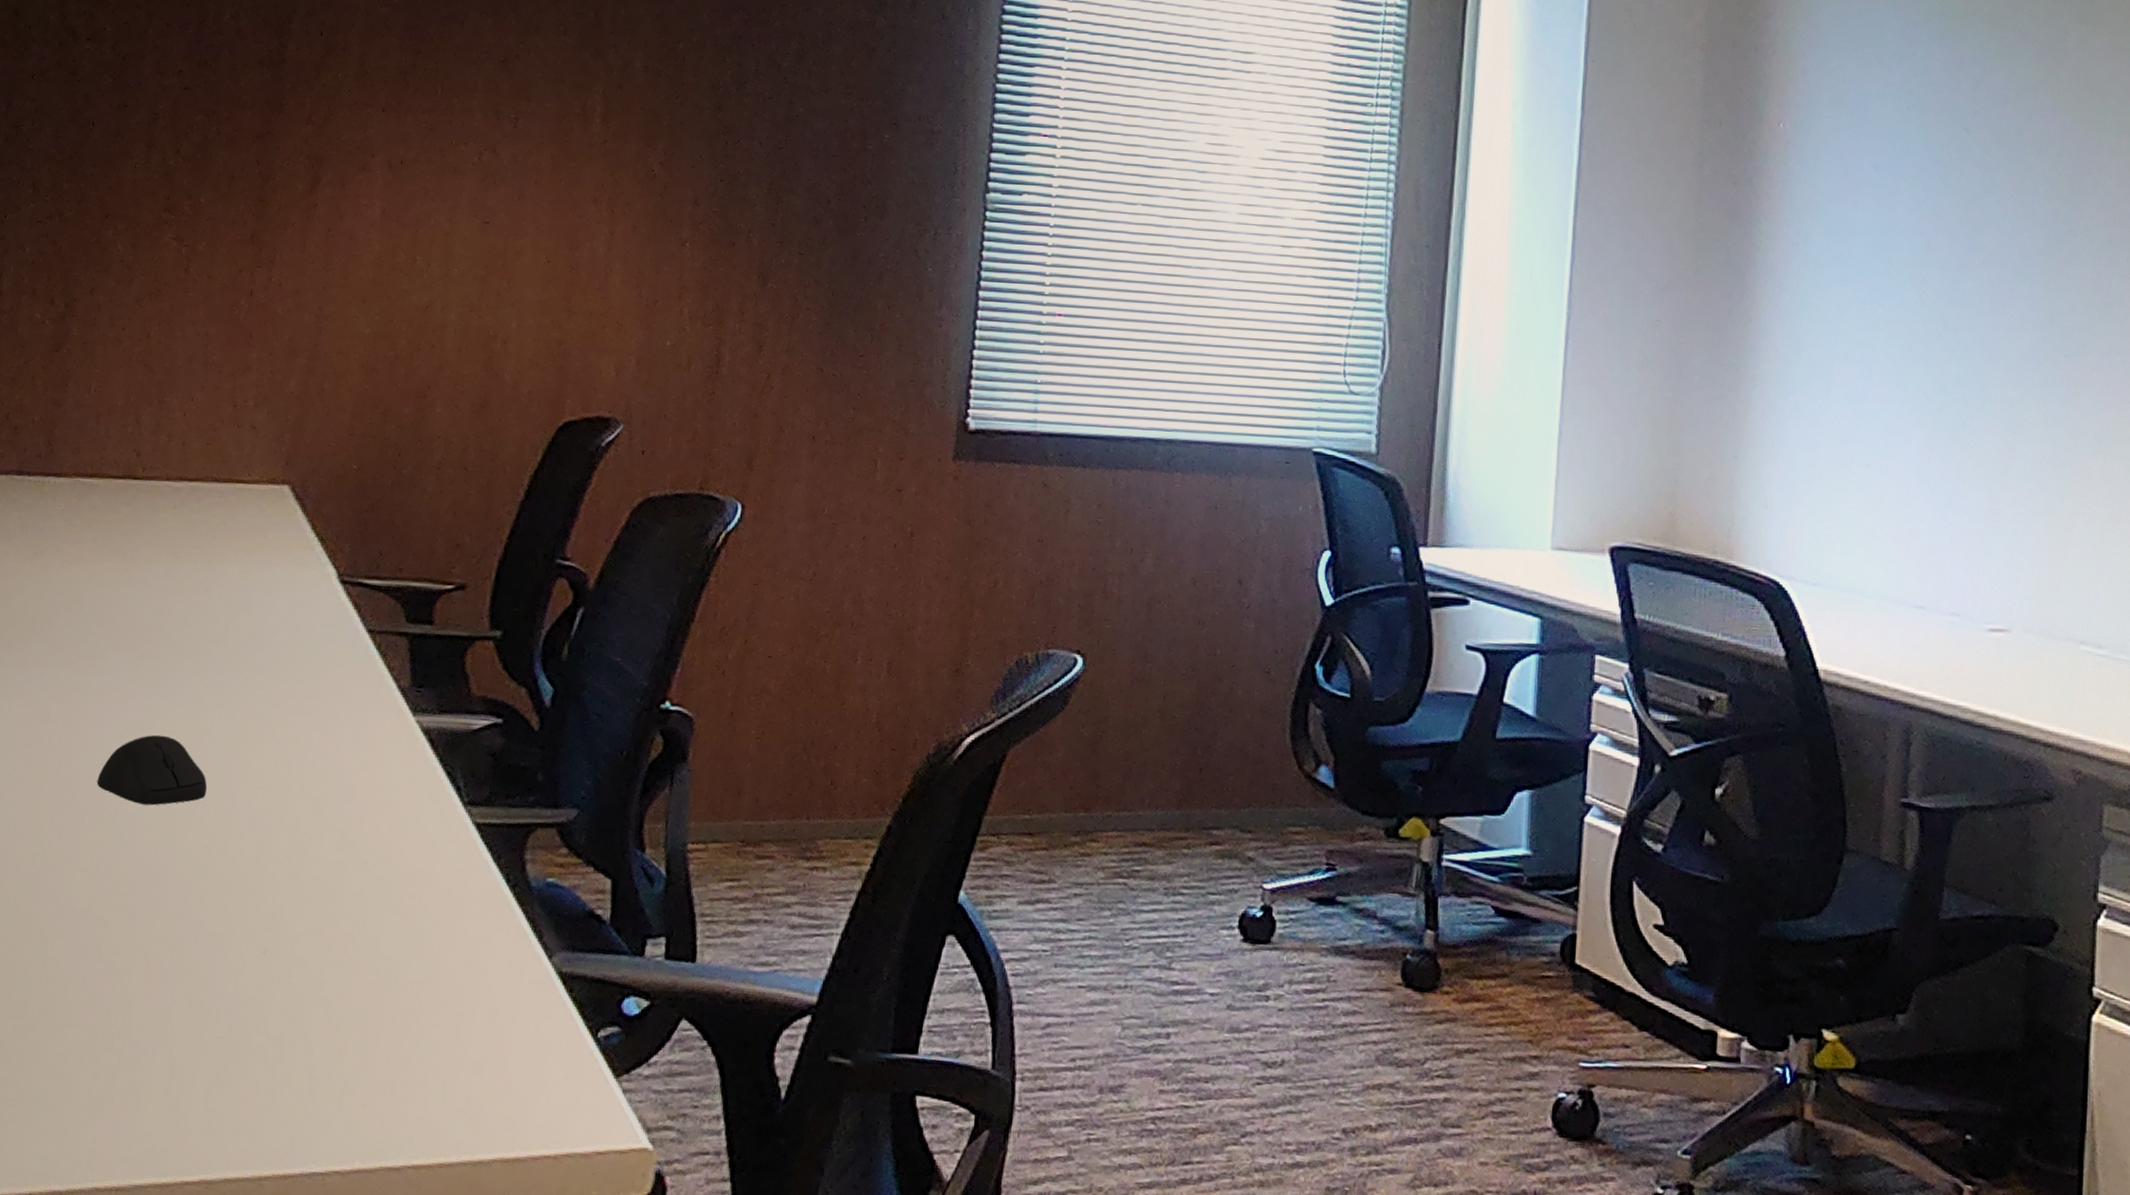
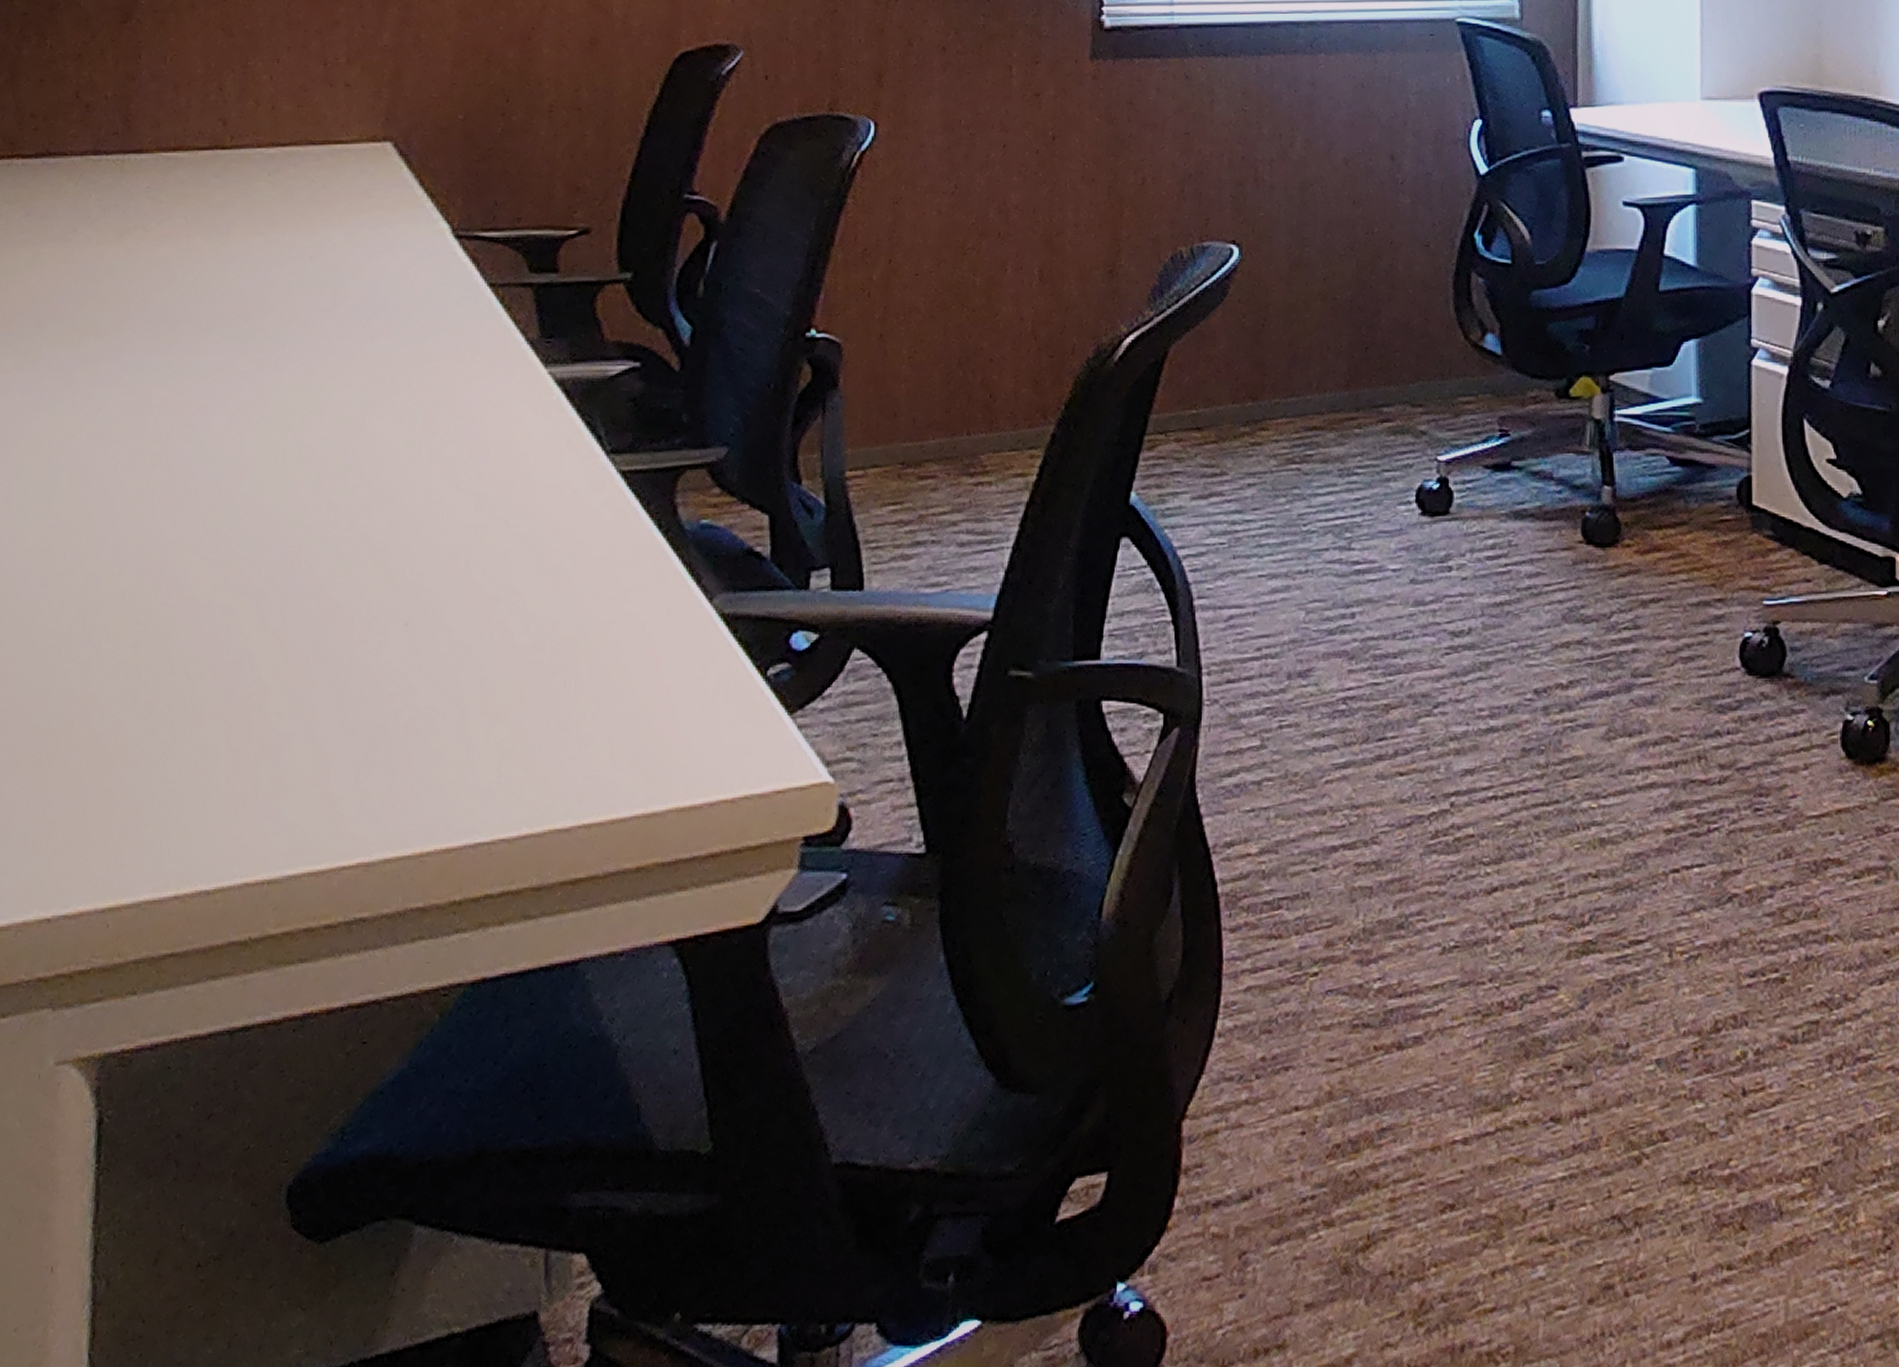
computer mouse: present [97,734,208,806] -> none [209,411,330,485]

